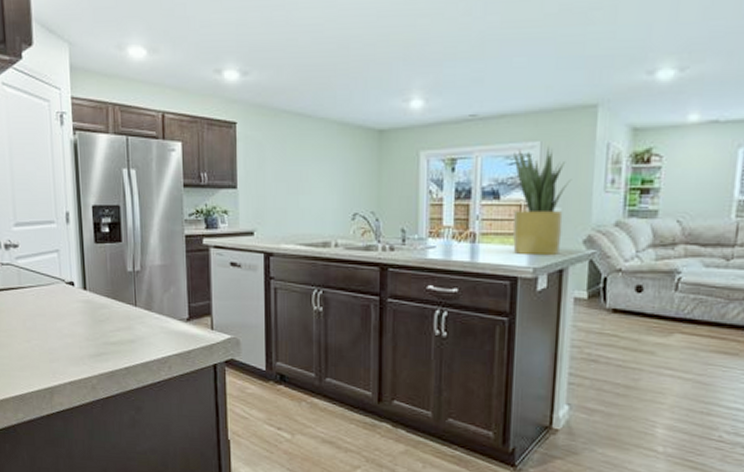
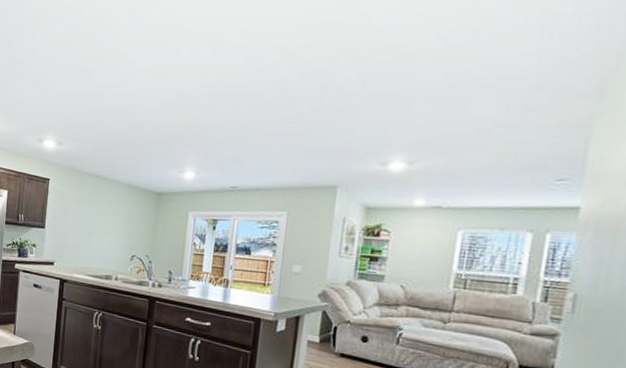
planter: present [513,146,572,256] -> none [258,216,312,305]

